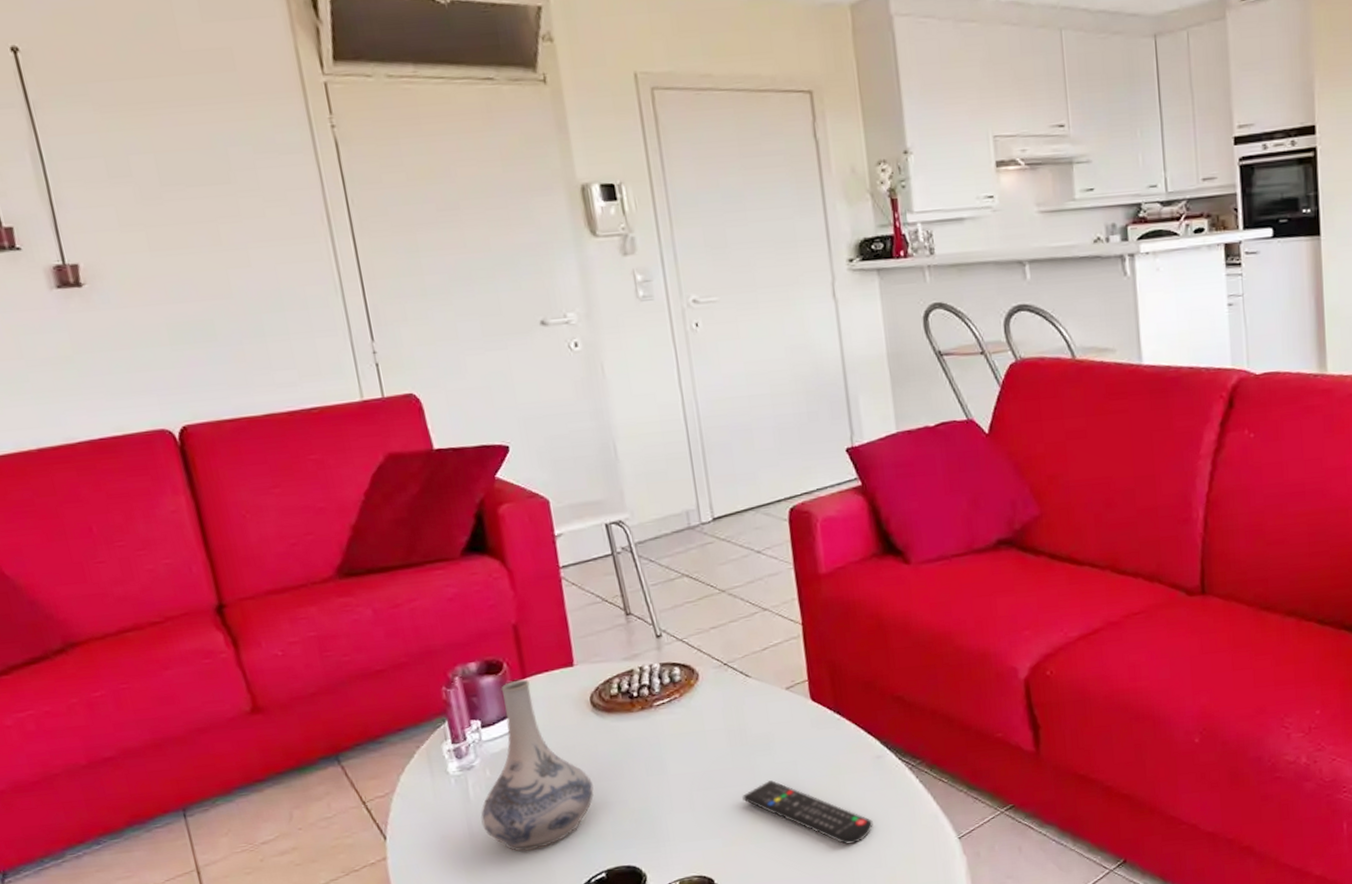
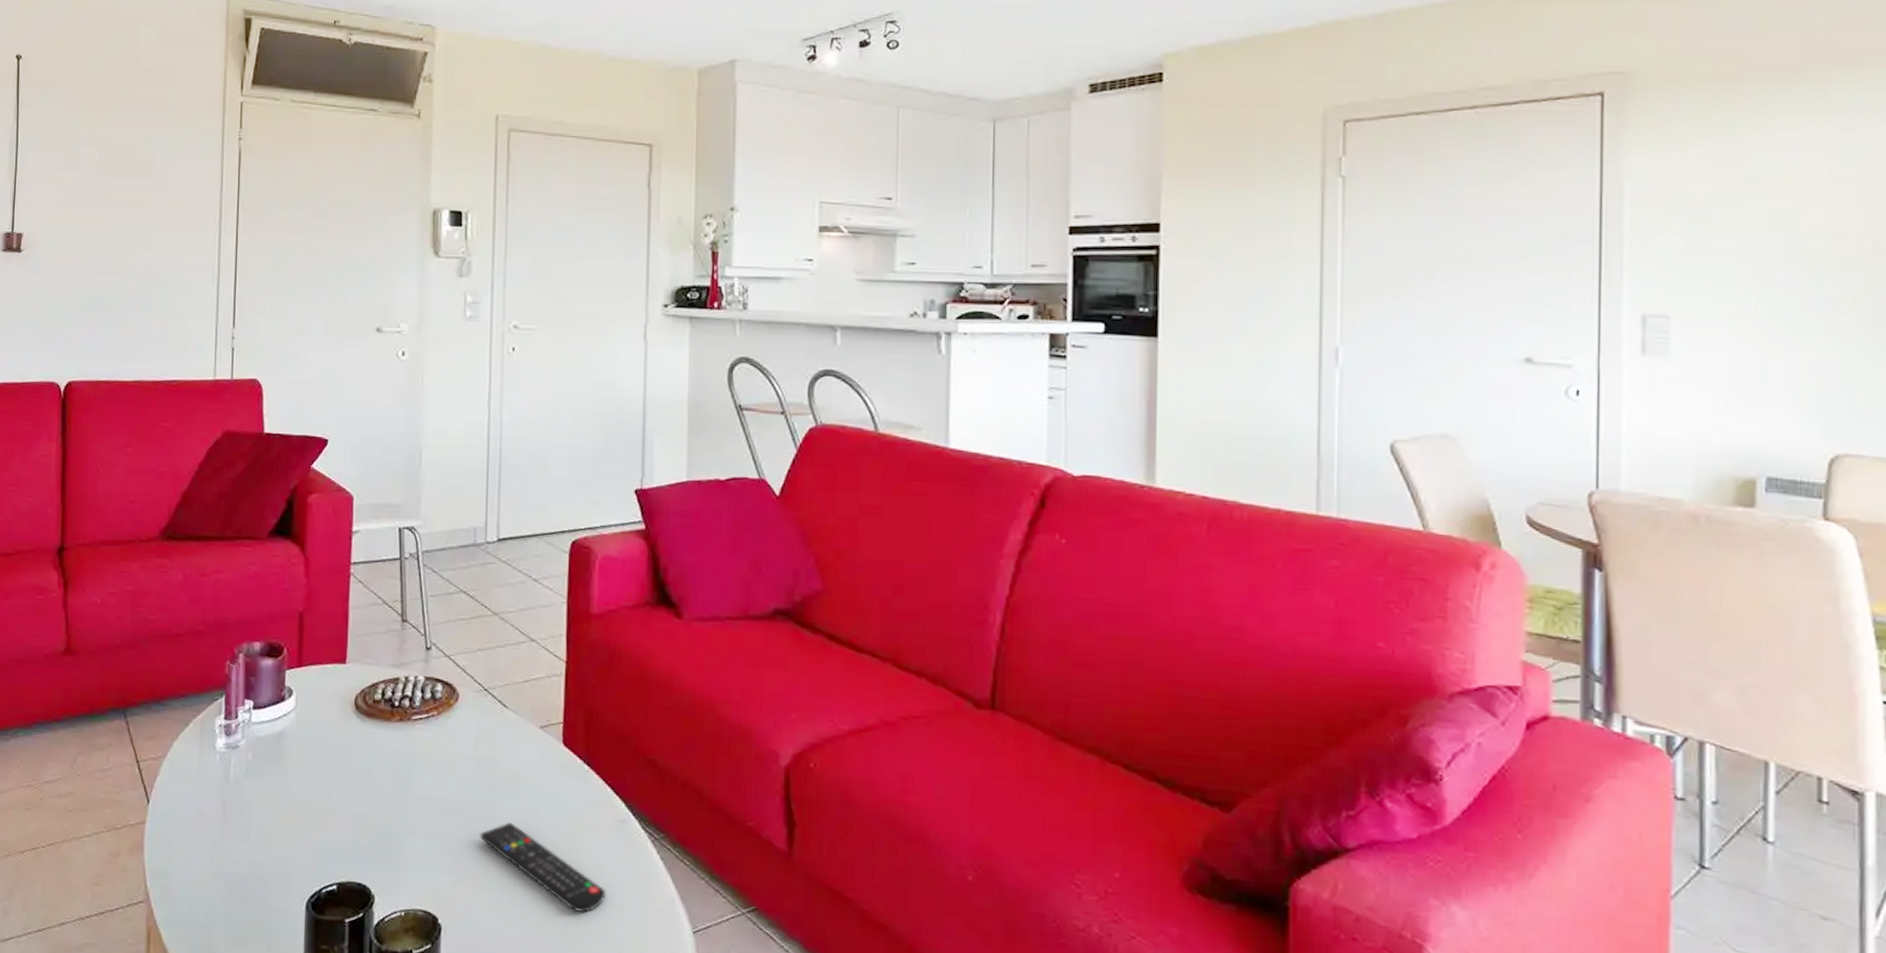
decorative vase: present [480,679,595,851] -> none [235,667,342,845]

